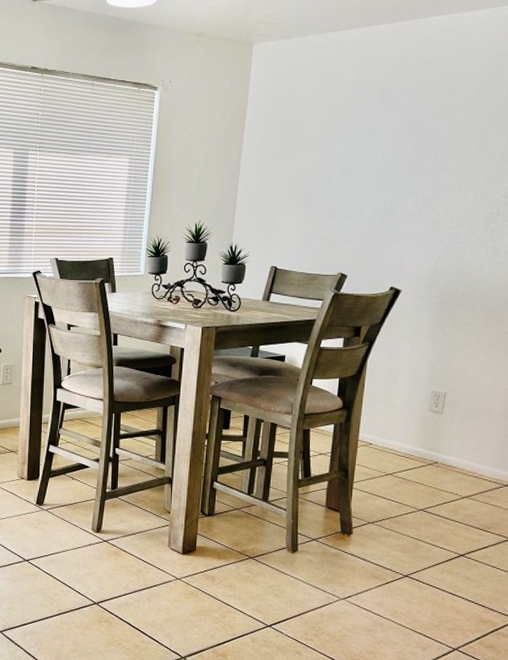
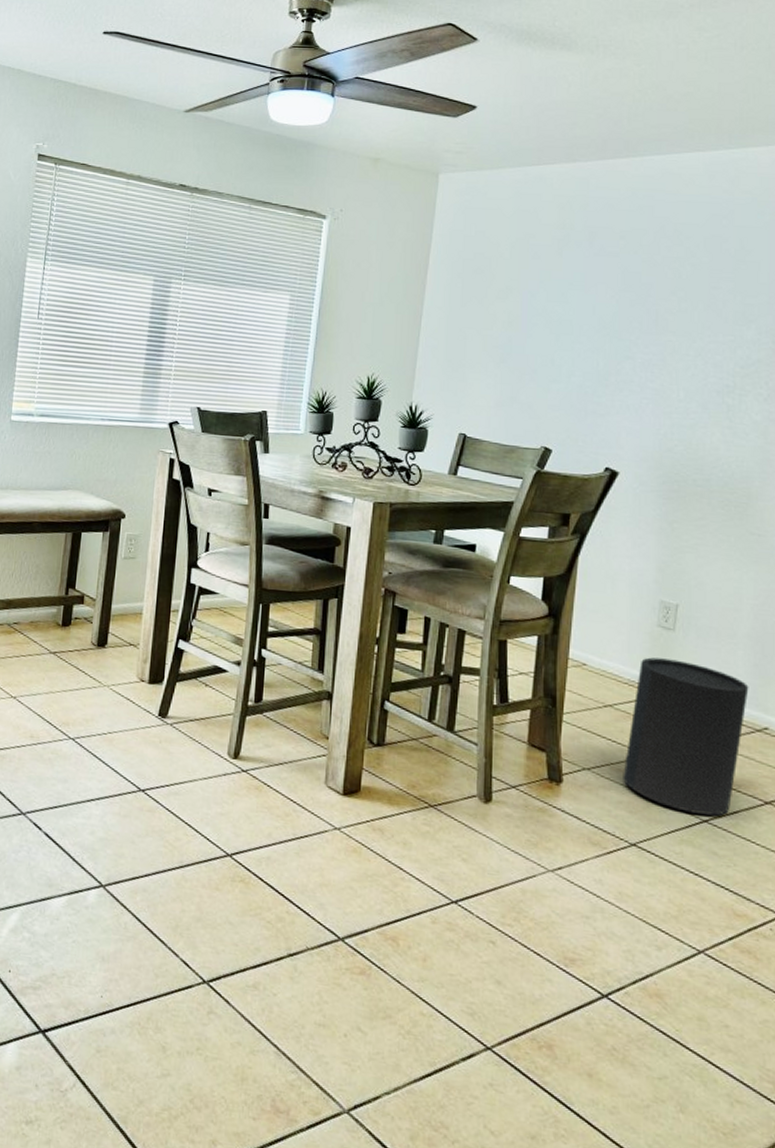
trash can: none [399,435,500,551] -> present [623,657,749,816]

